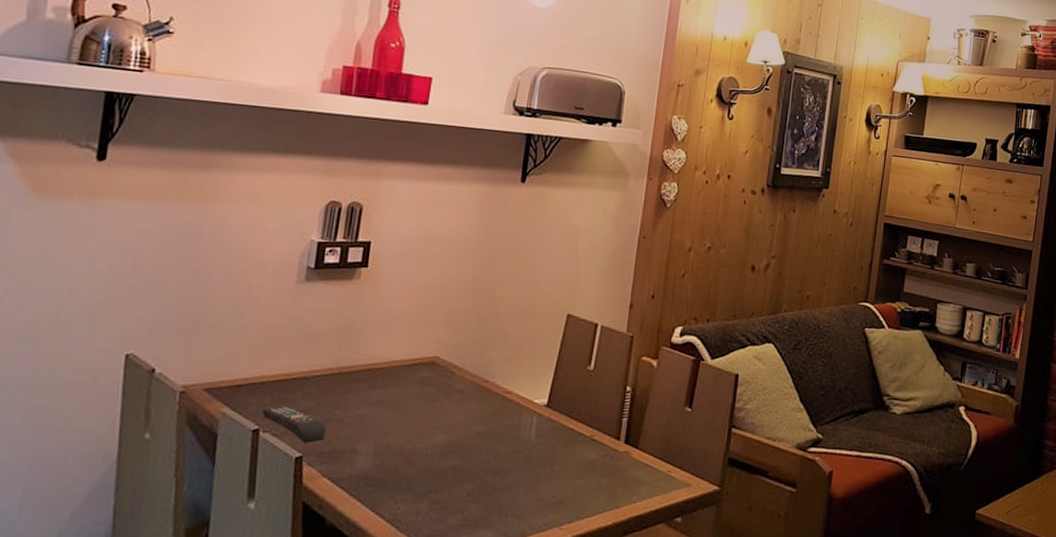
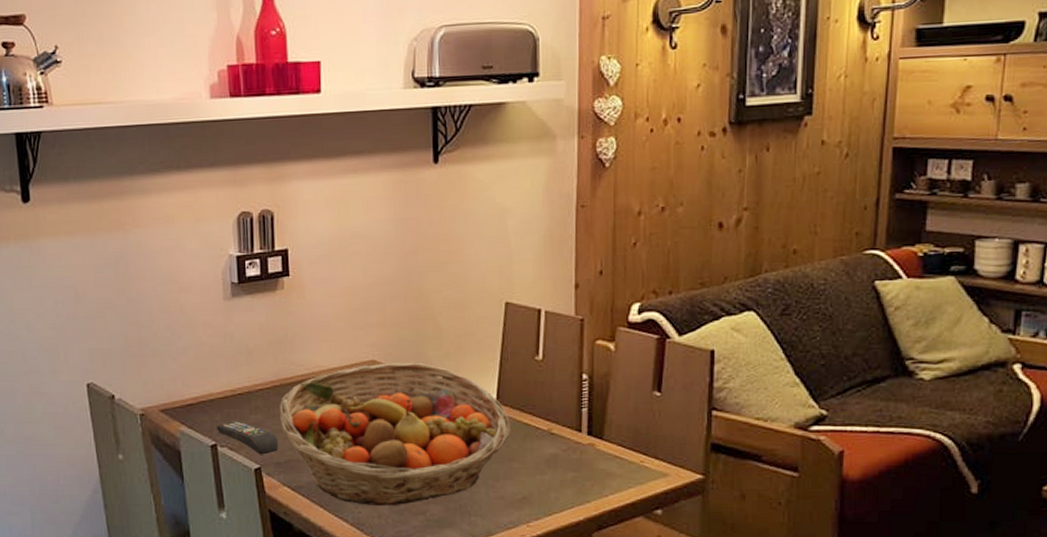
fruit basket: none [331,360,557,503] -> present [279,362,510,505]

